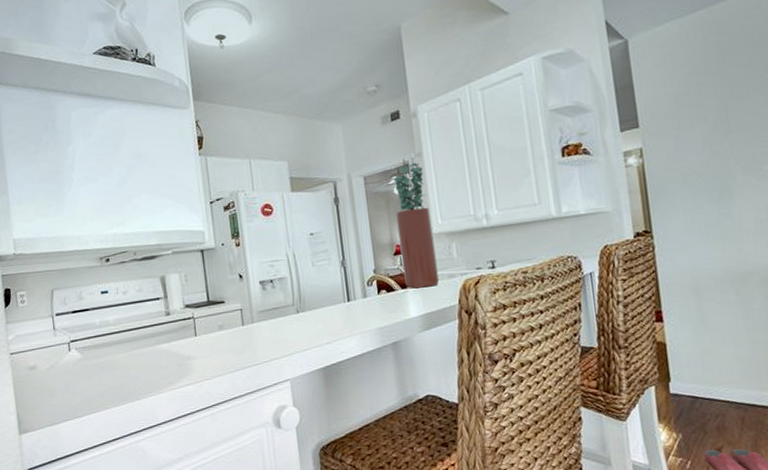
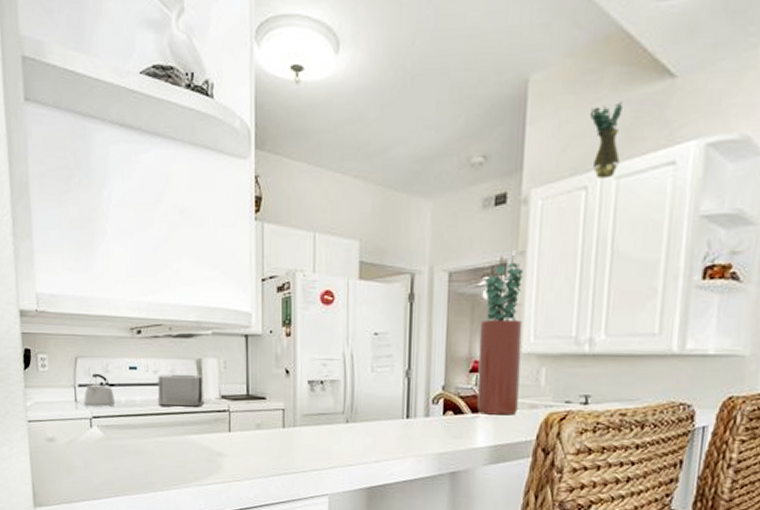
kettle: none [61,301,91,333] -> present [84,373,116,407]
toaster: none [125,289,171,323] -> present [155,373,204,407]
vase: none [451,35,481,92] -> present [590,102,623,179]

